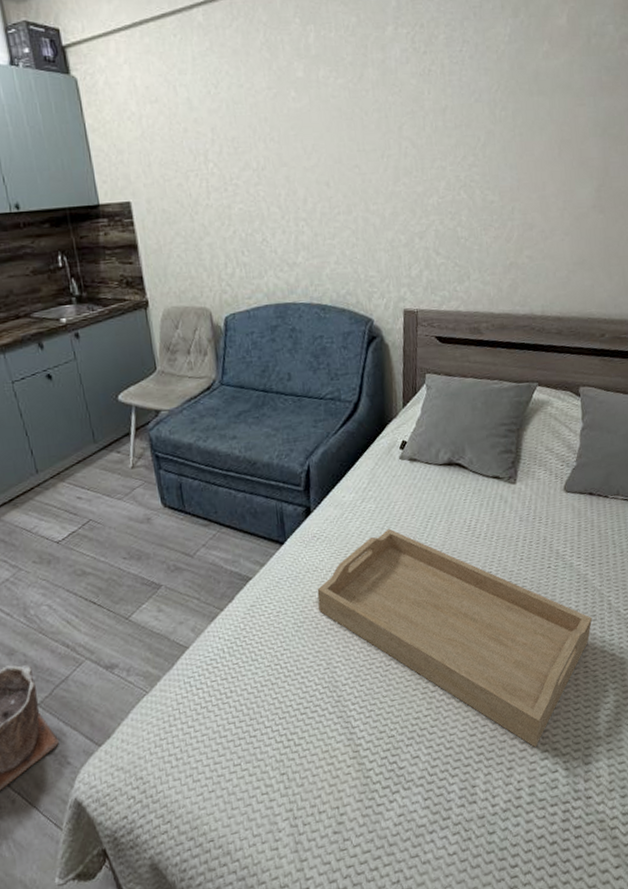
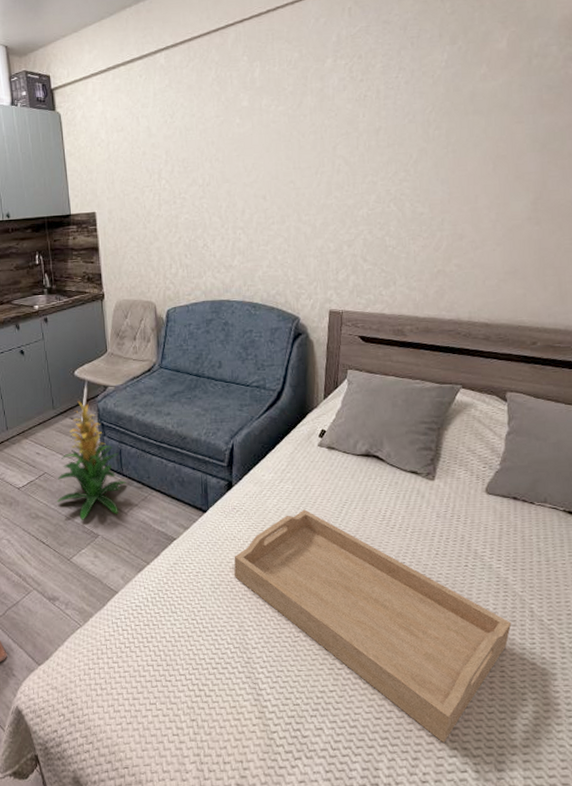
indoor plant: none [106,431,190,572] -> present [57,401,126,521]

